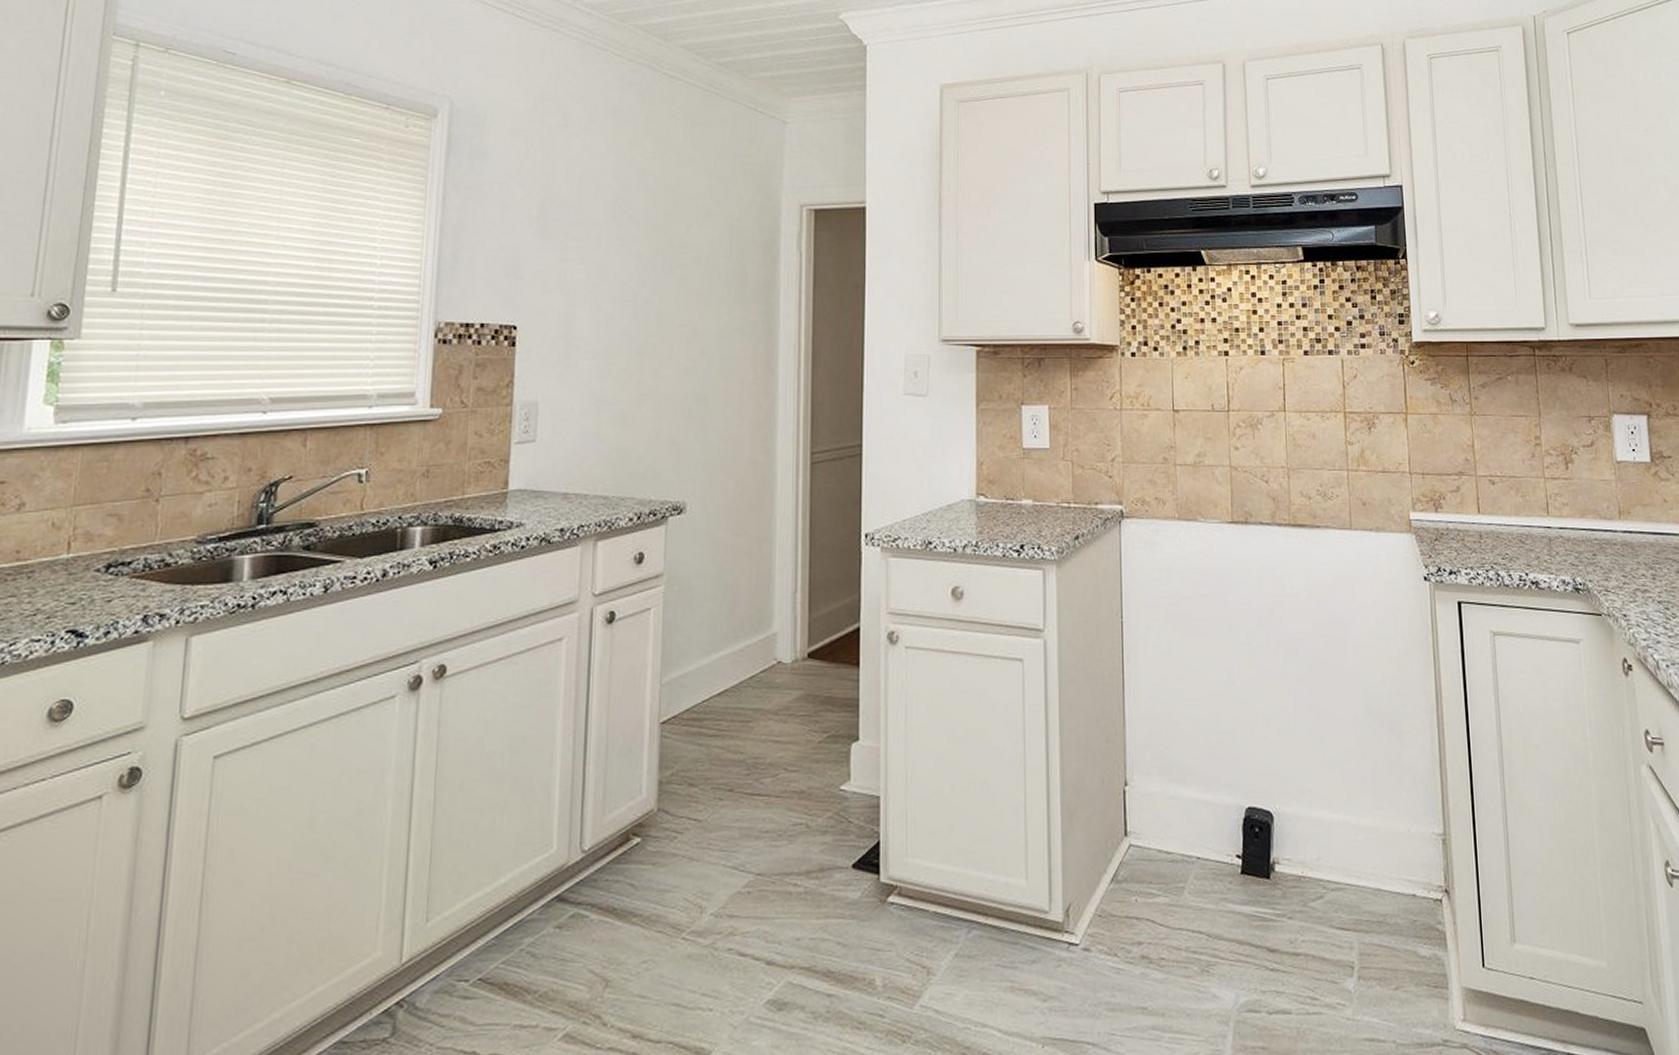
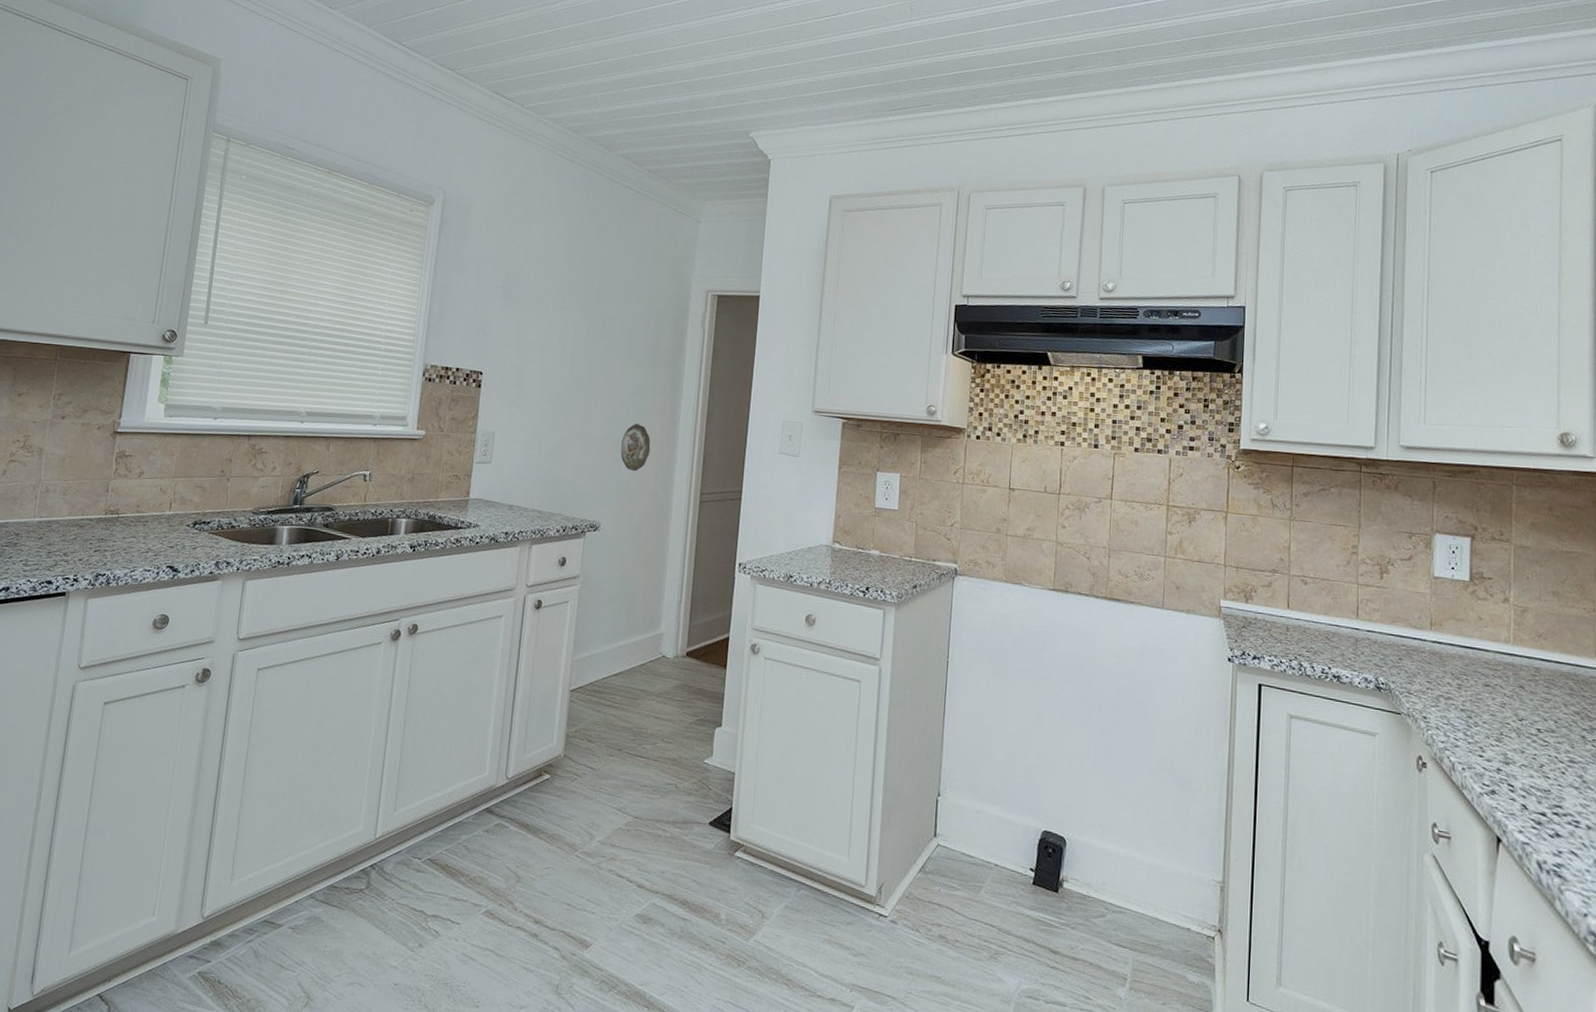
decorative plate: none [706,374,744,435] -> present [620,423,651,472]

